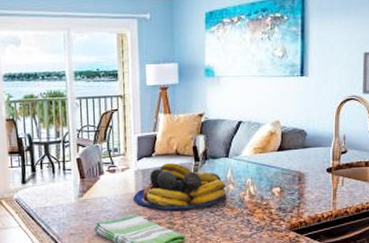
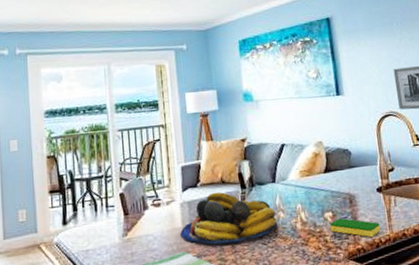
dish sponge: none [276,193,324,213] -> present [329,218,381,238]

